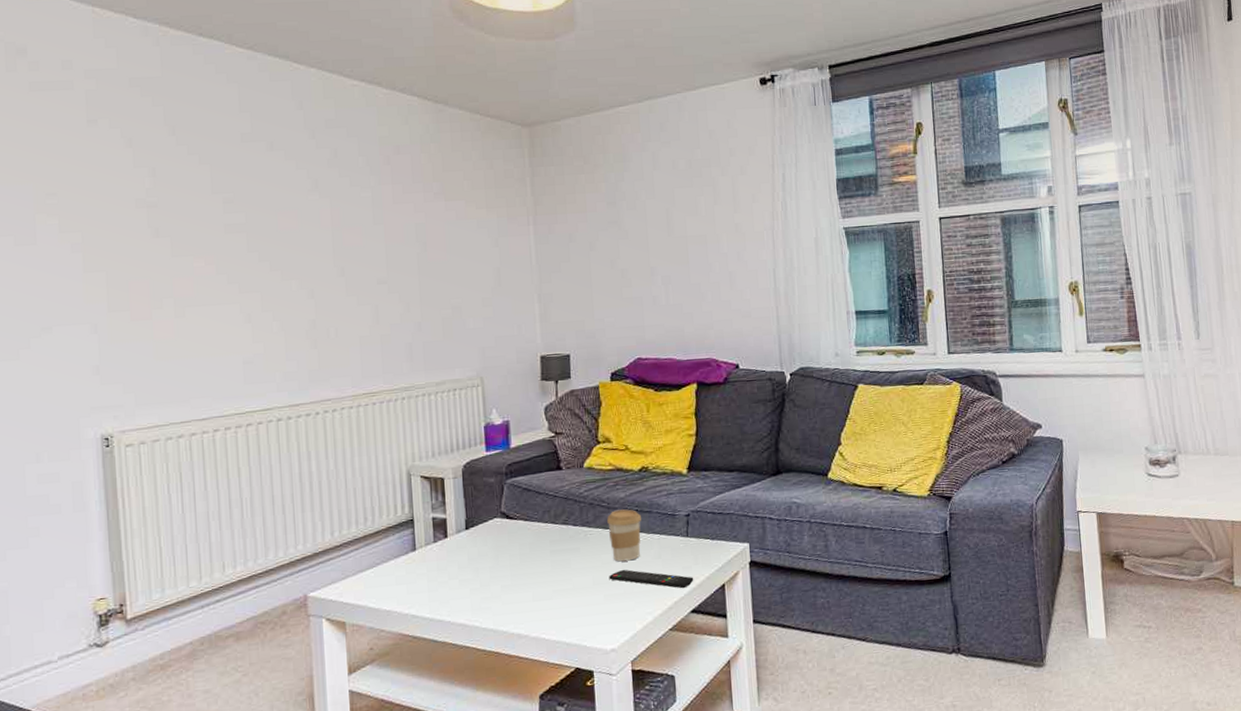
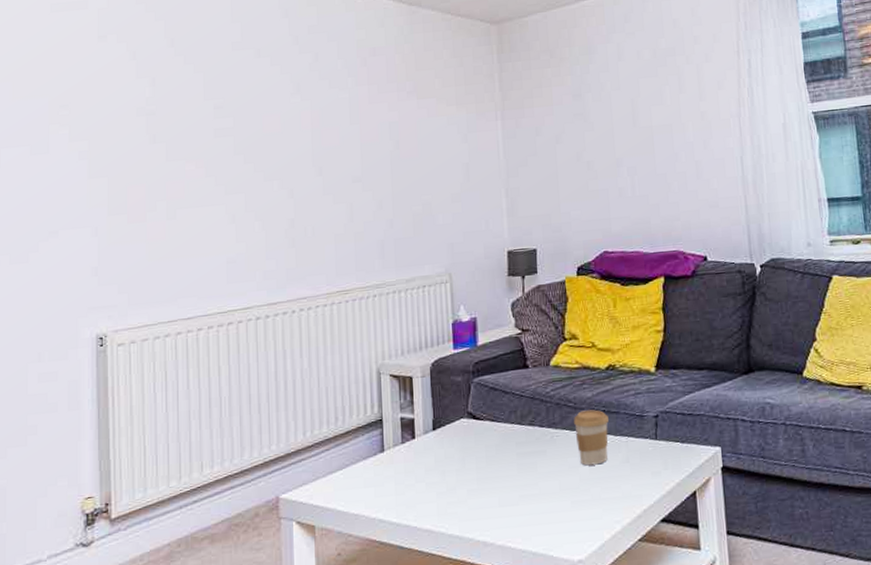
remote control: present [609,569,694,589] -> none [576,473,664,496]

